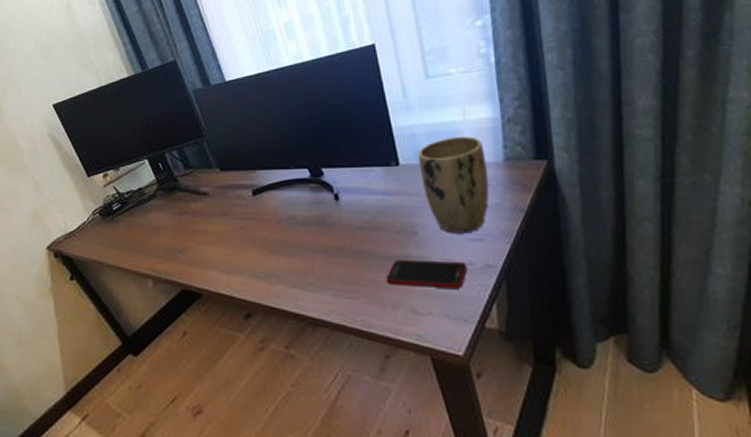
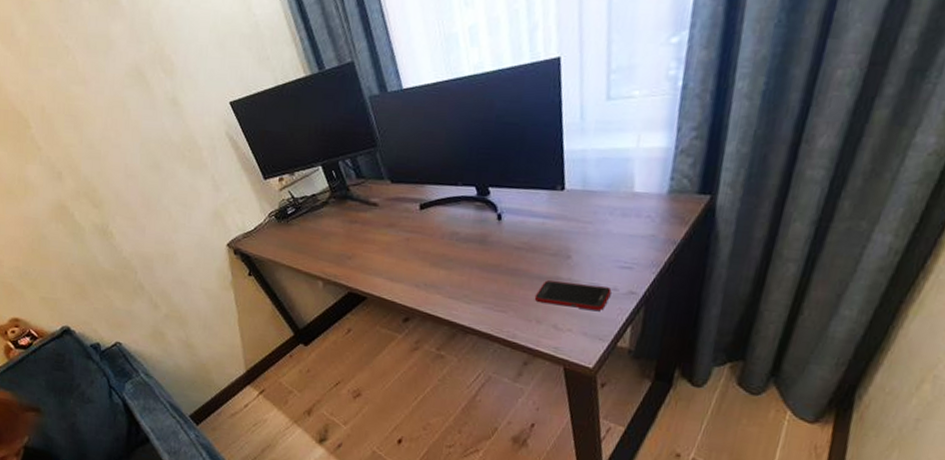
plant pot: present [418,136,489,233] -> none [583,164,651,261]

